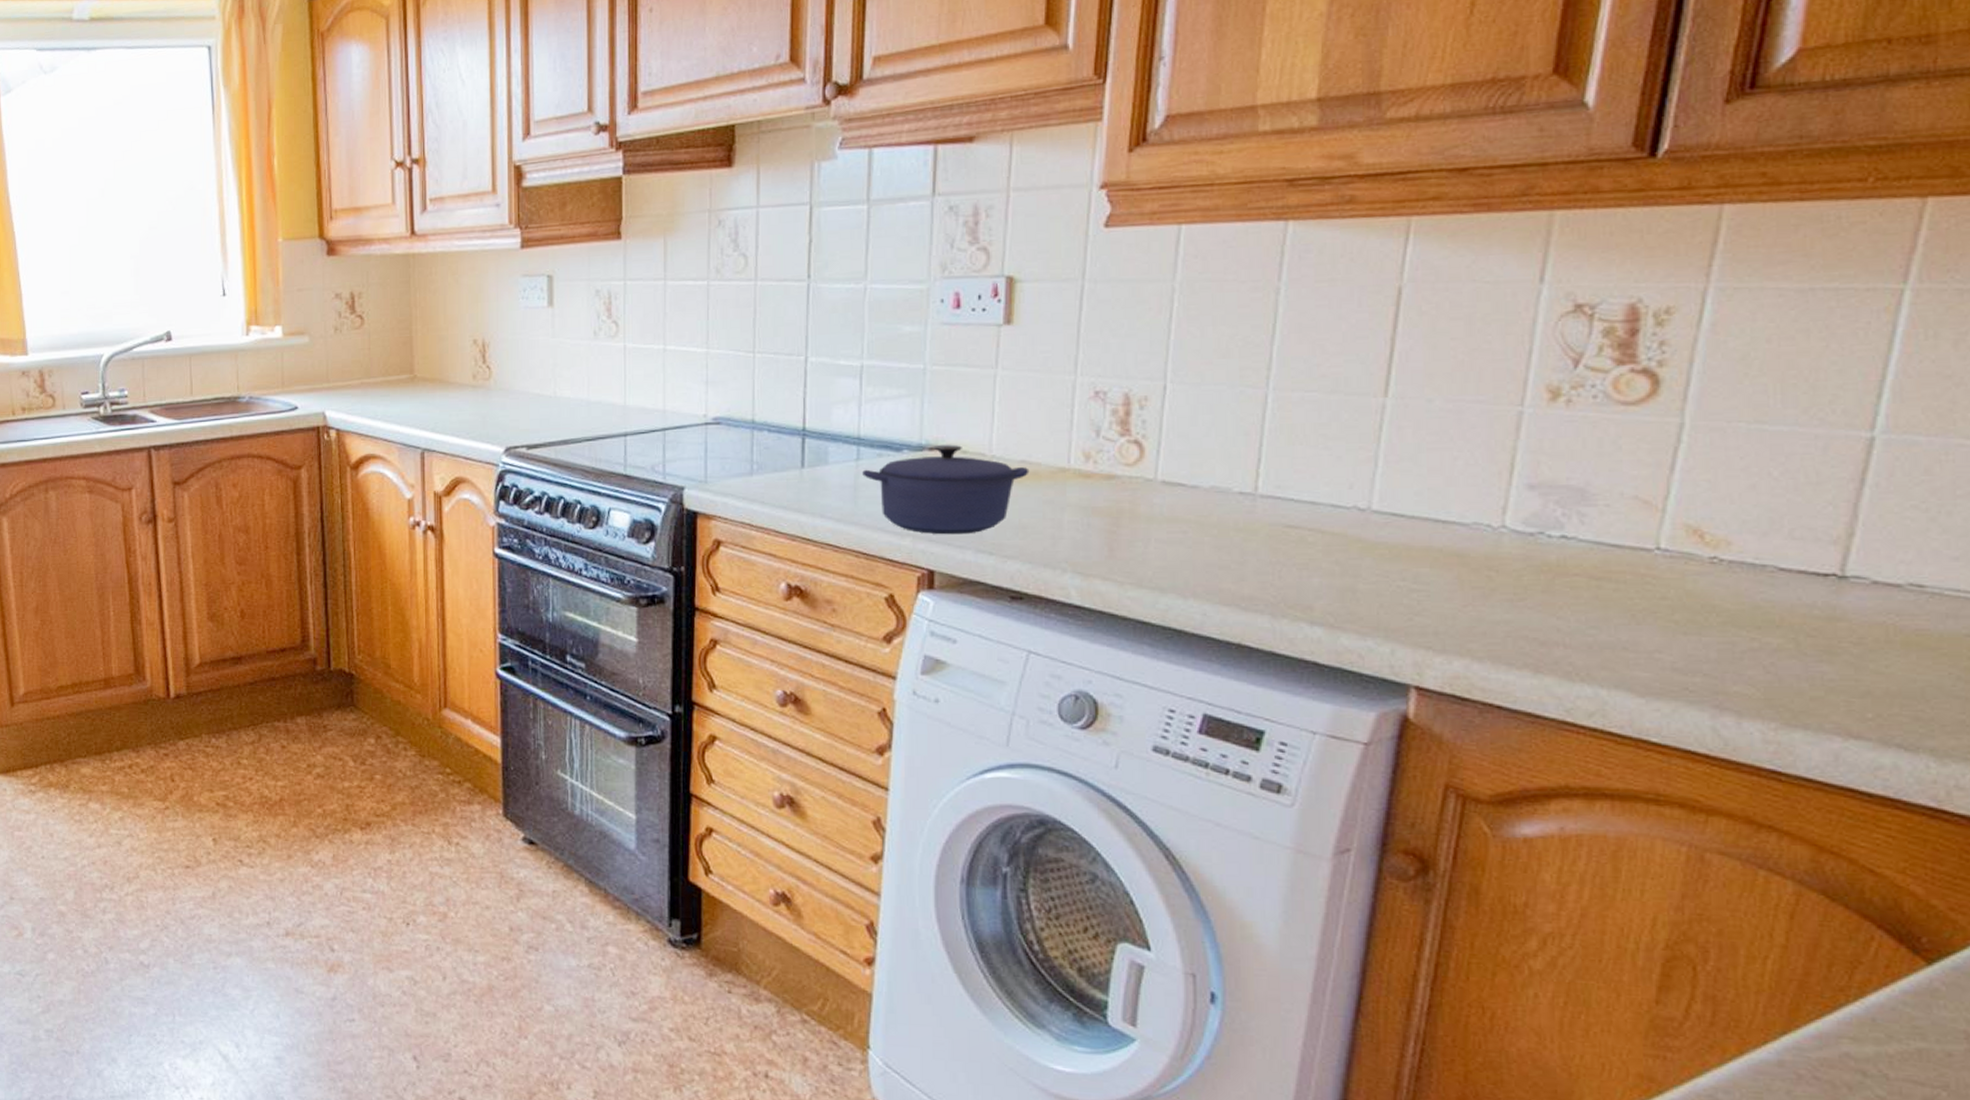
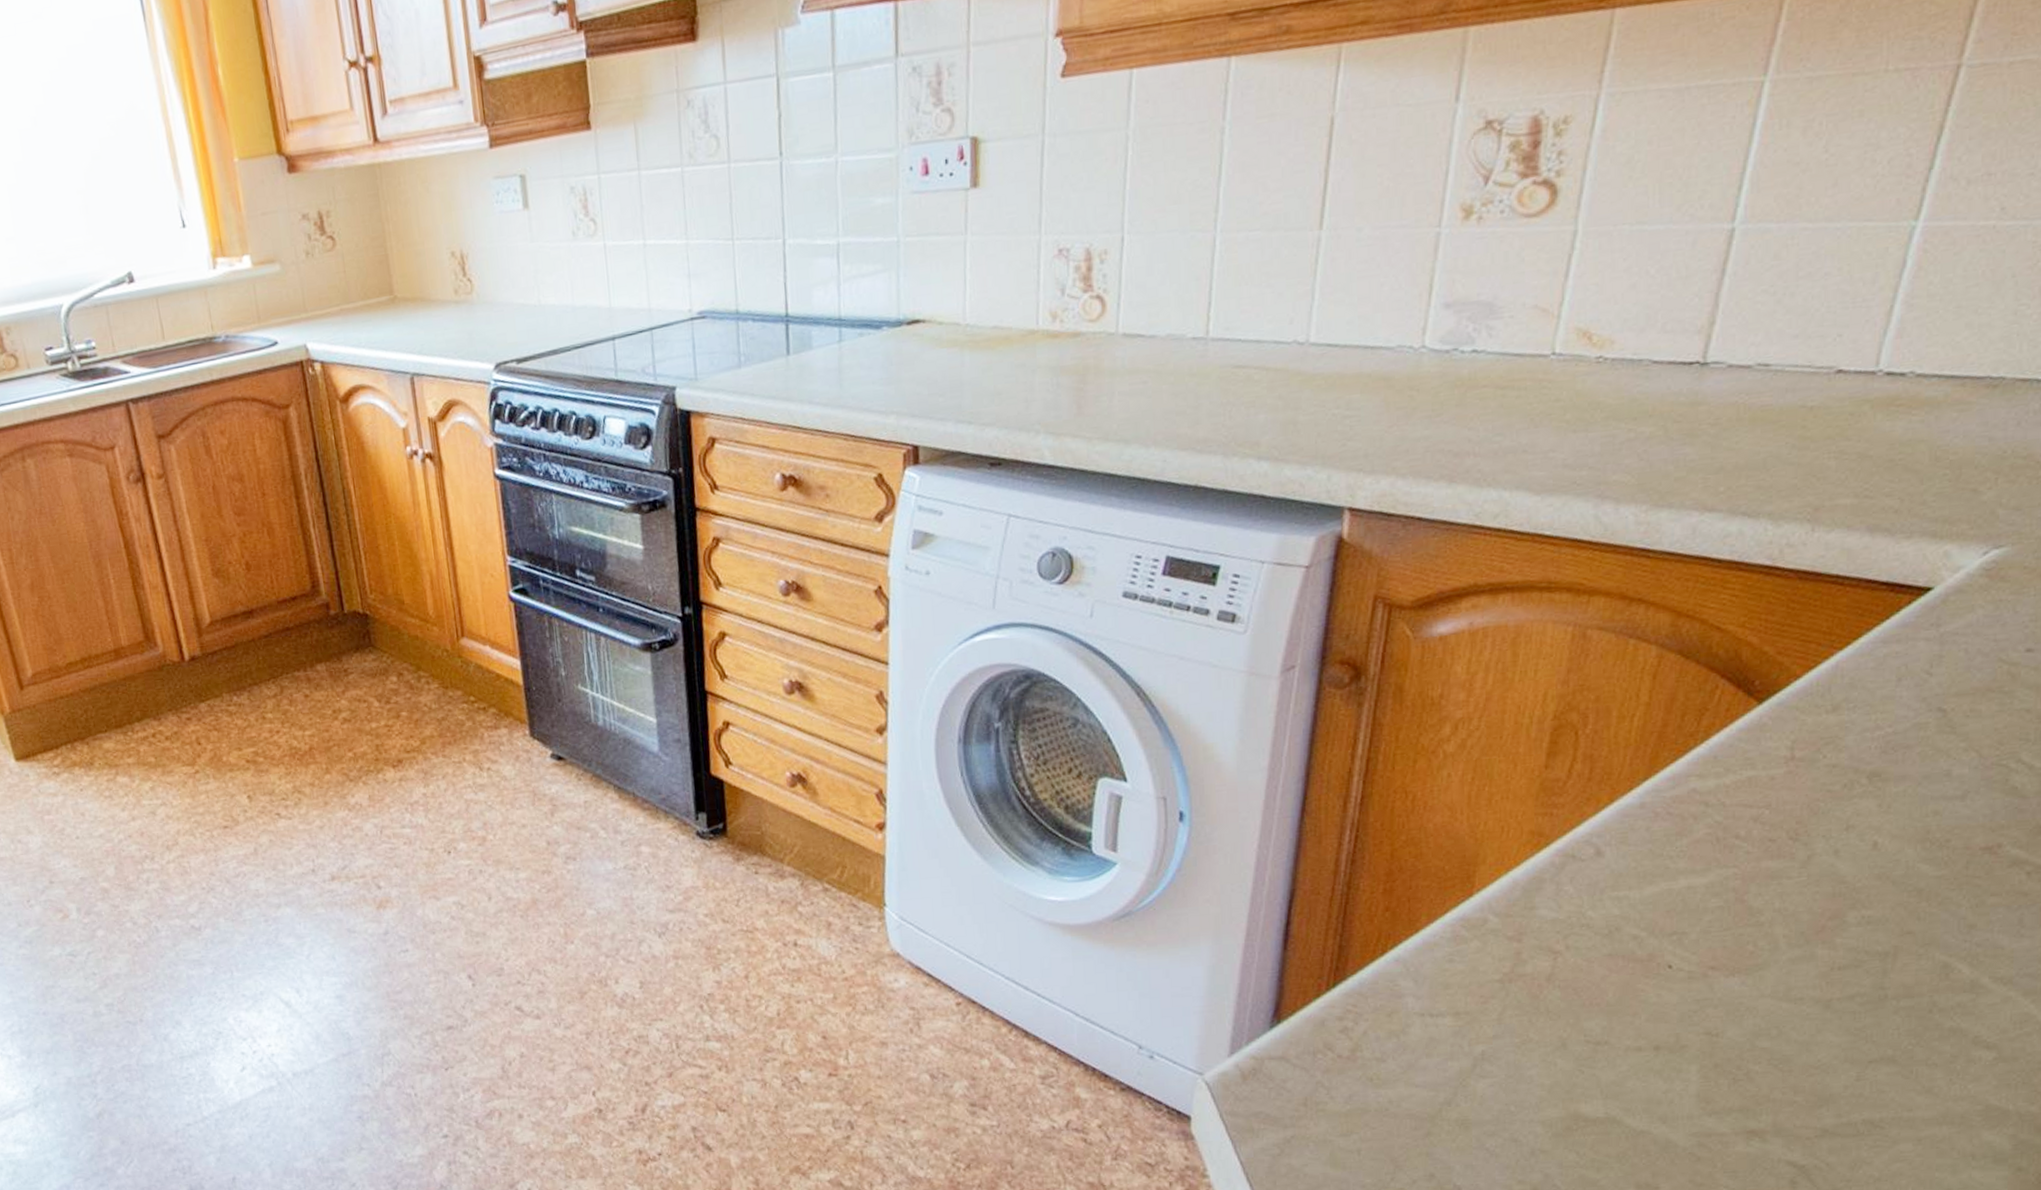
cooking pot: present [862,444,1030,535] -> none [845,316,1002,410]

